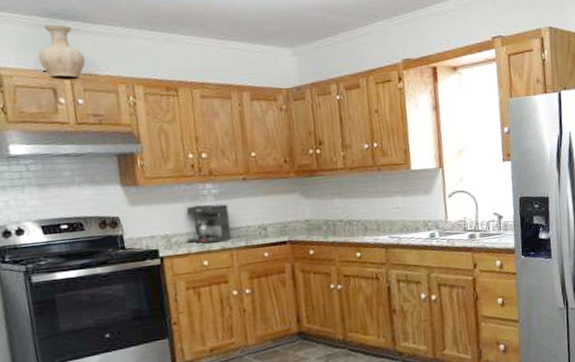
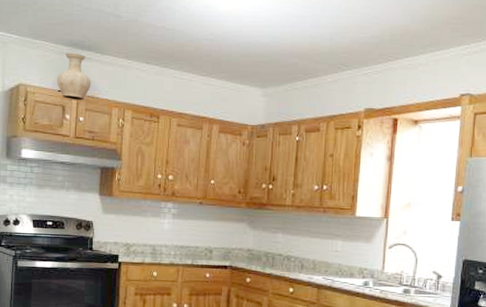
coffee maker: present [186,204,232,244] -> none [144,221,183,257]

